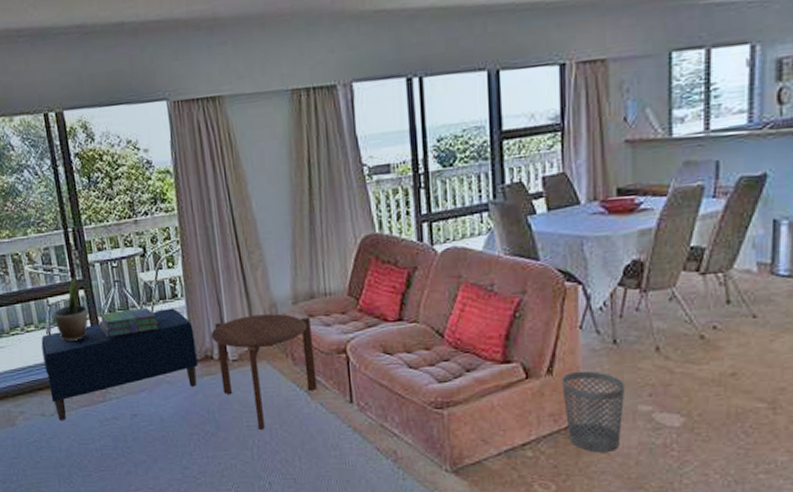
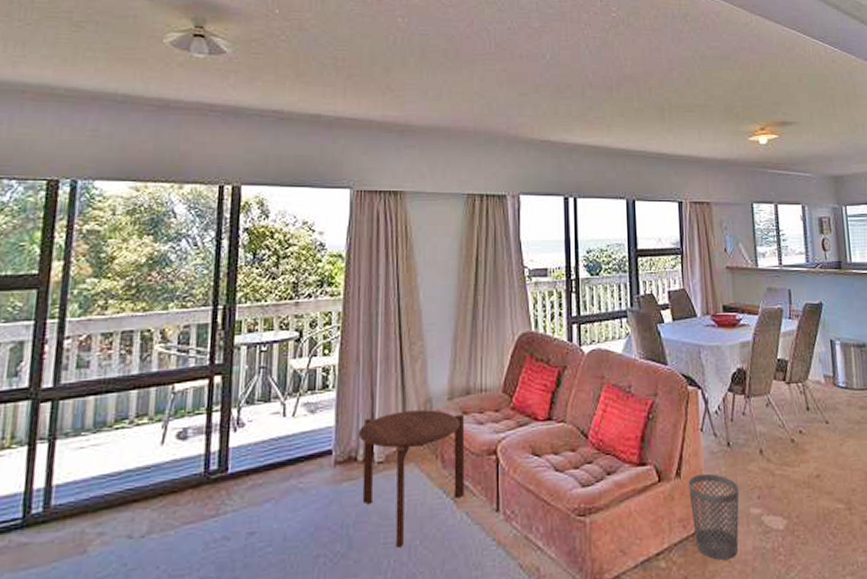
bench: present [41,308,198,421] -> none [147,400,340,545]
potted plant: present [54,277,88,342] -> none [176,360,220,439]
stack of books: present [98,307,159,337] -> none [230,398,301,433]

